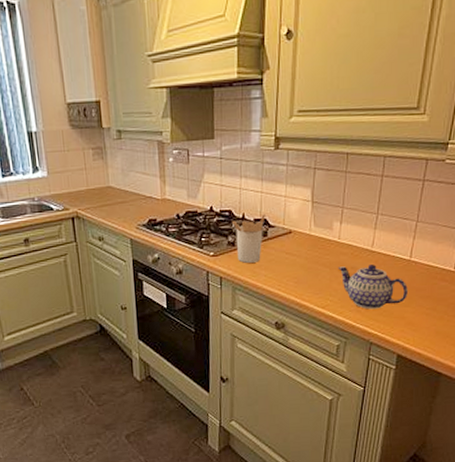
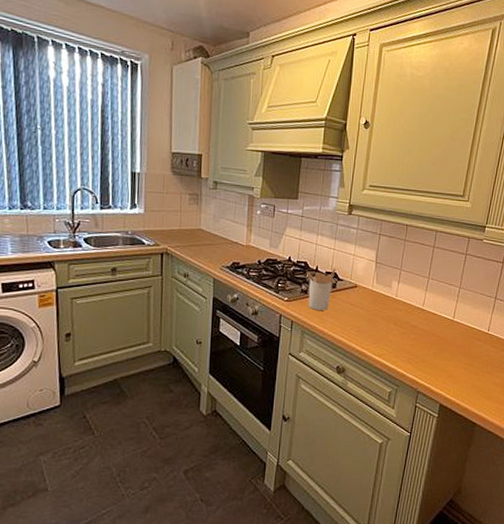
teapot: present [337,265,408,310] -> none [393,321,450,361]

